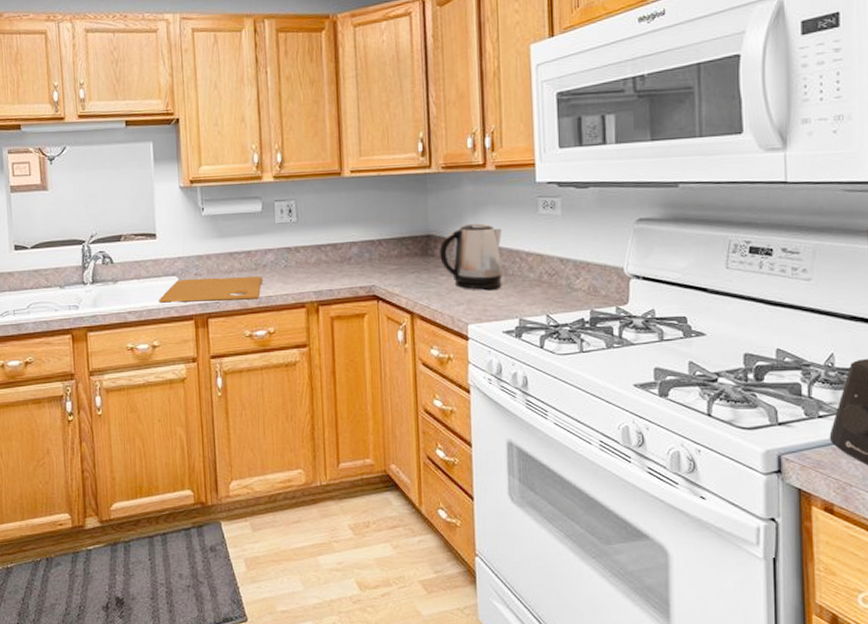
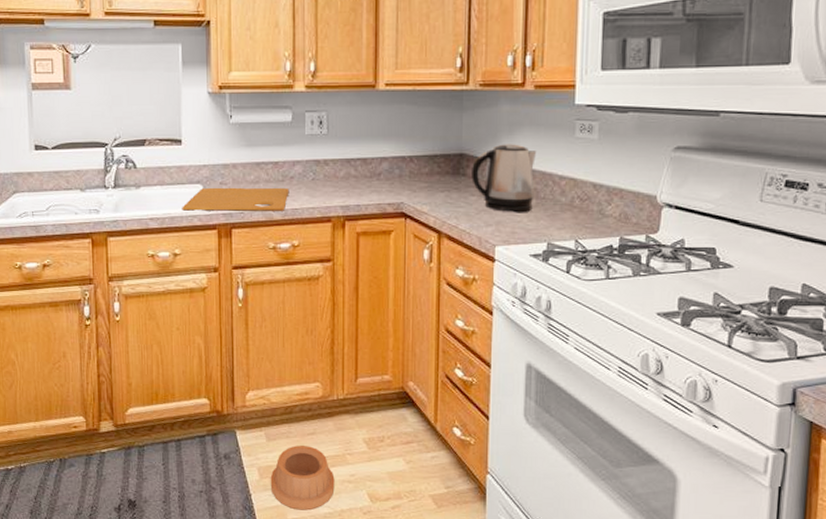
pet bowl: none [257,535,323,602] -> present [270,445,335,510]

